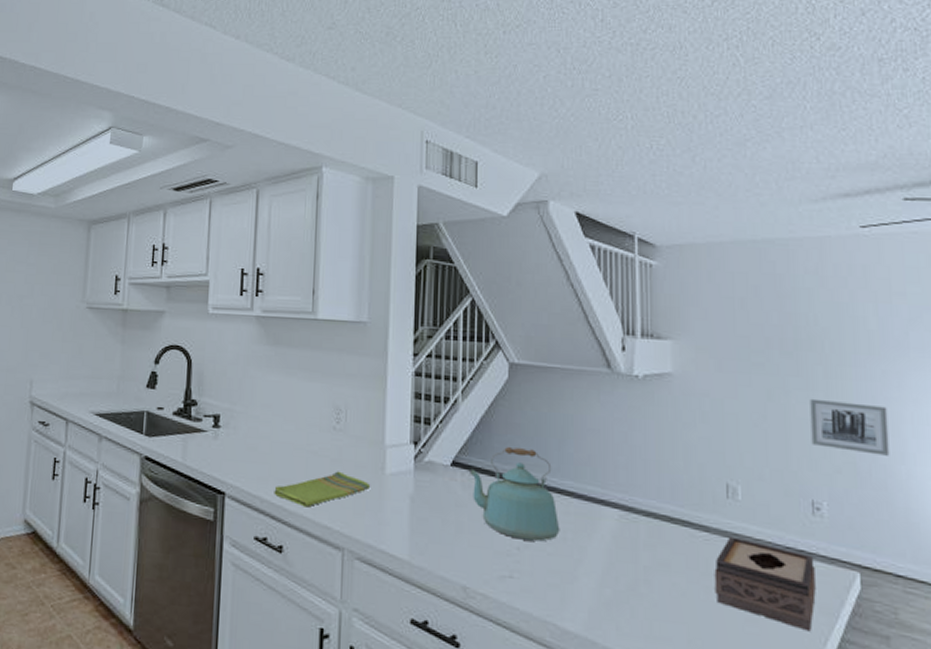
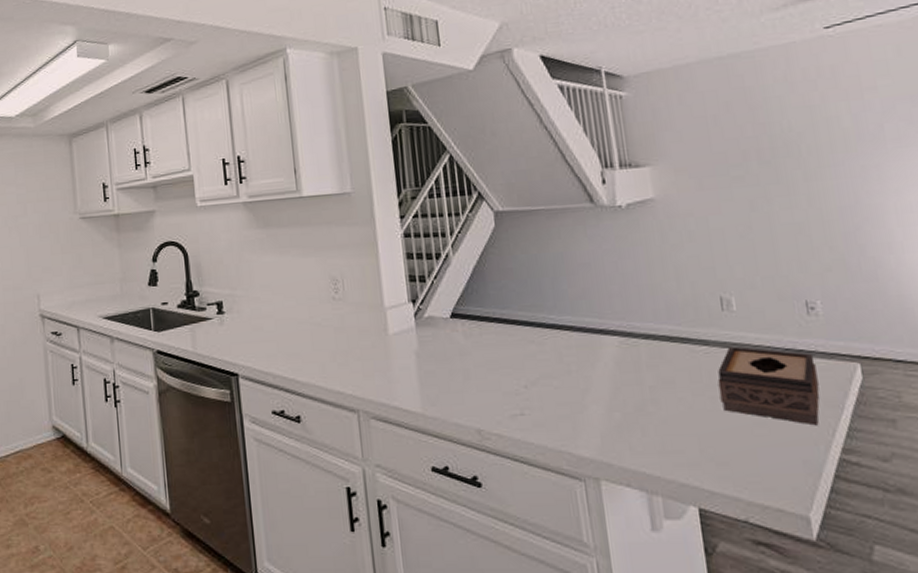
dish towel: present [274,471,371,507] -> none [284,338,376,377]
kettle: present [468,446,560,542] -> none [468,291,564,378]
wall art: present [810,398,890,456] -> none [792,200,877,249]

